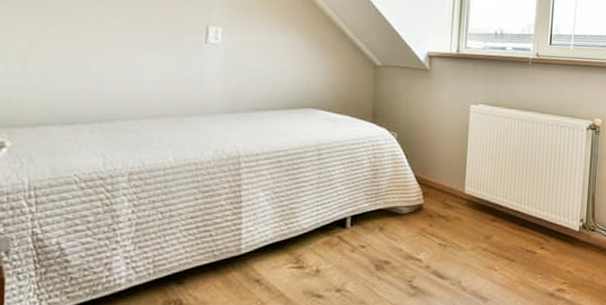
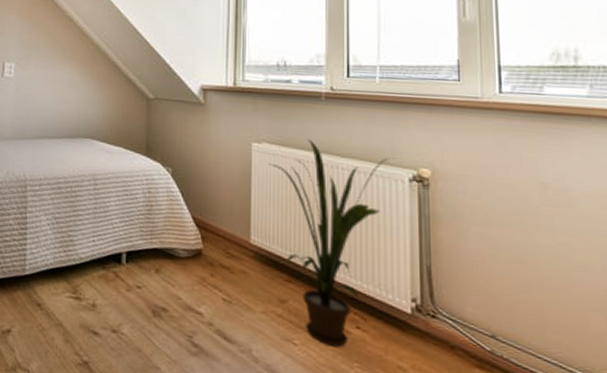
house plant: none [483,99,573,266] -> present [268,139,387,347]

